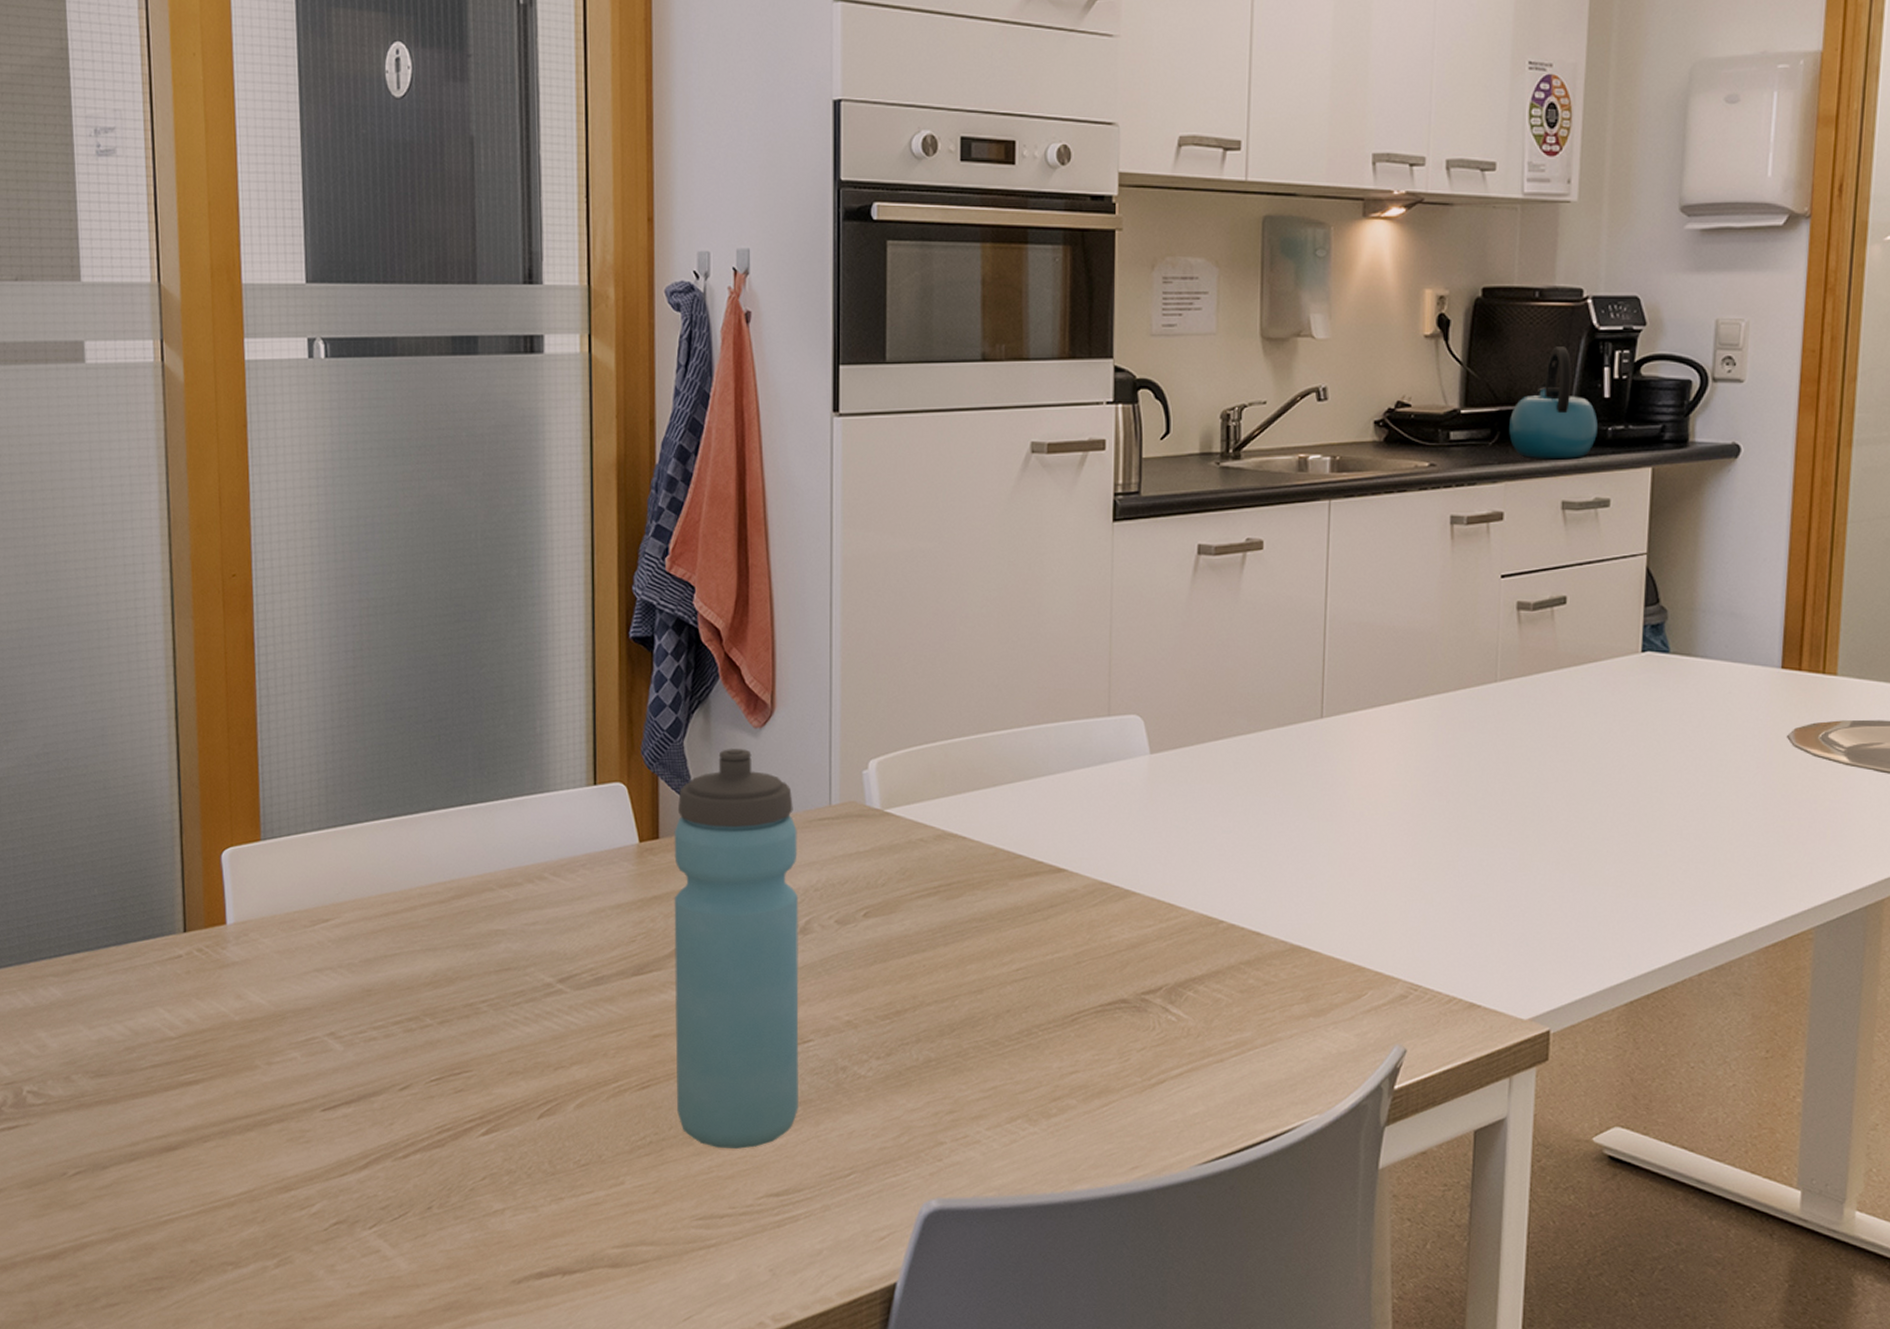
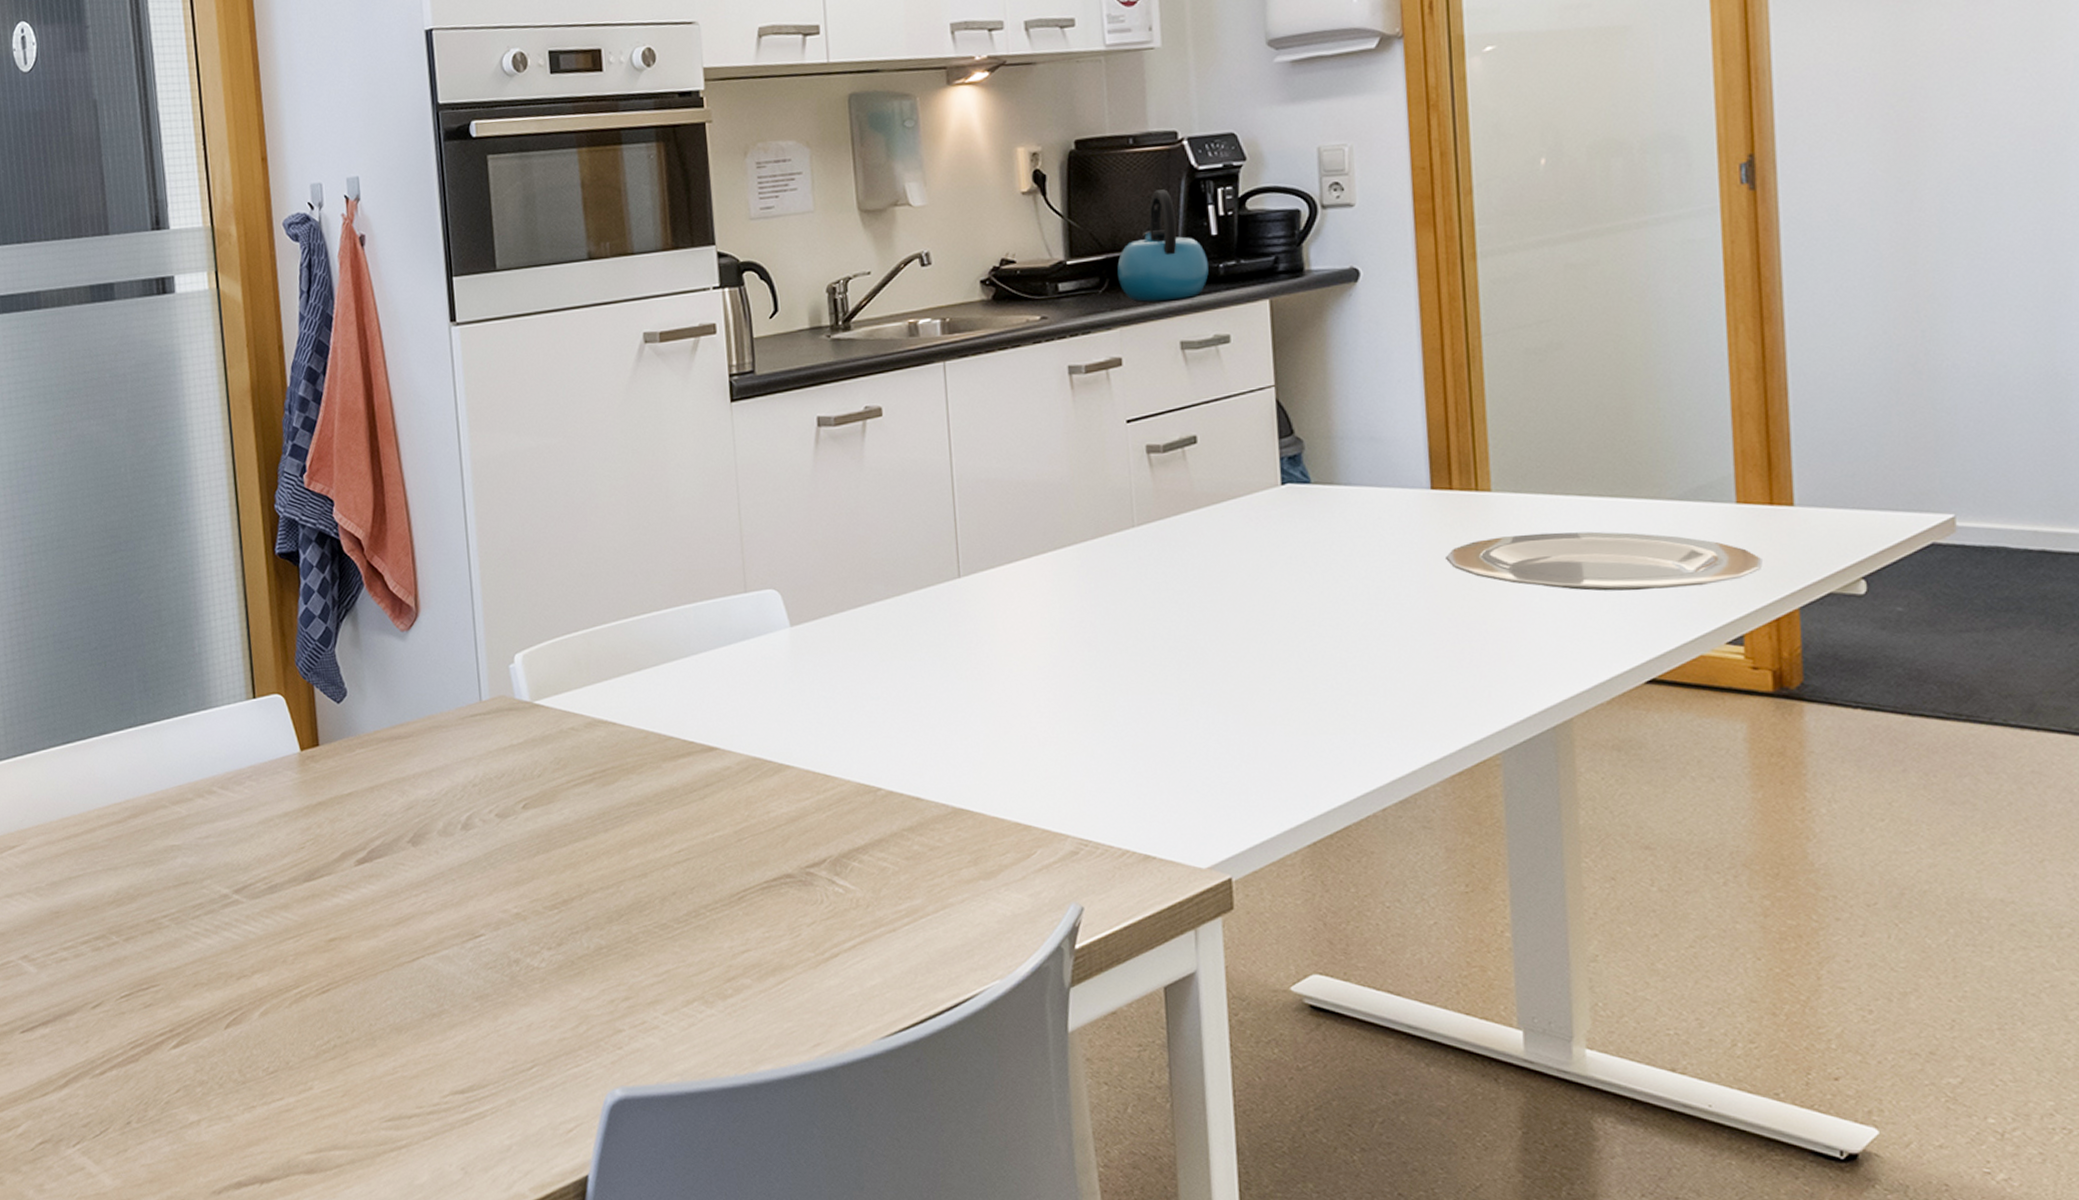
water bottle: present [674,749,799,1149] -> none [333,653,476,1048]

